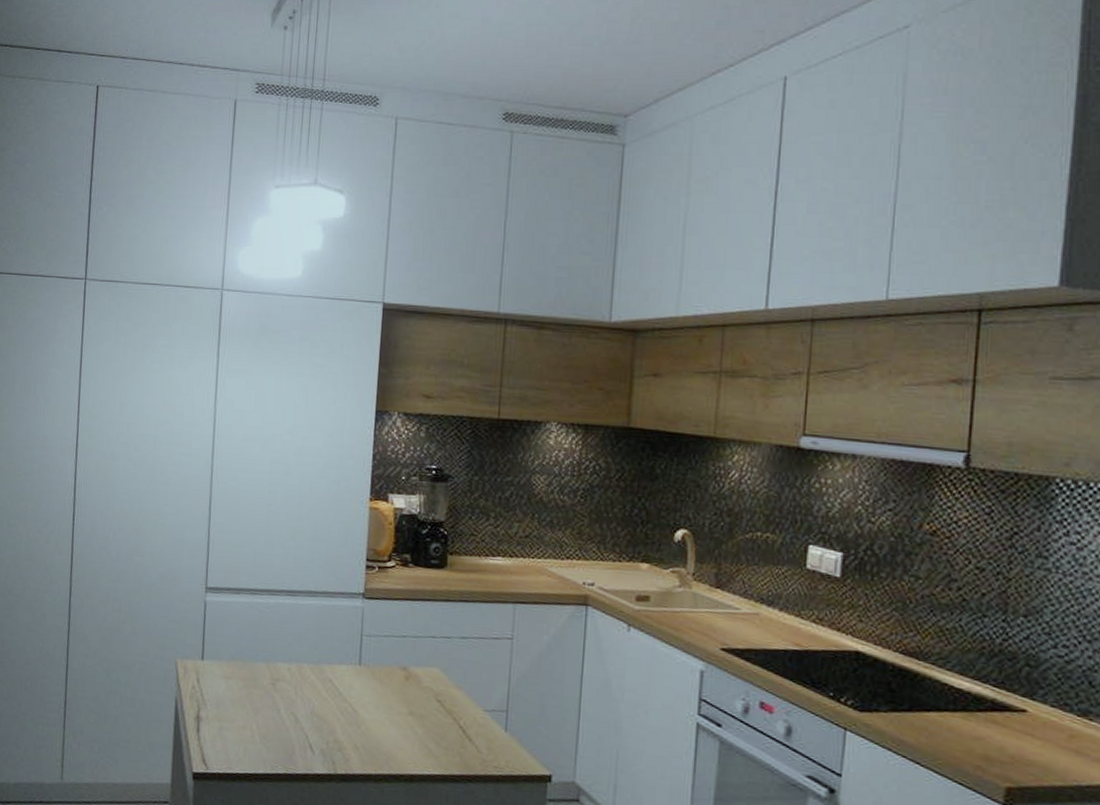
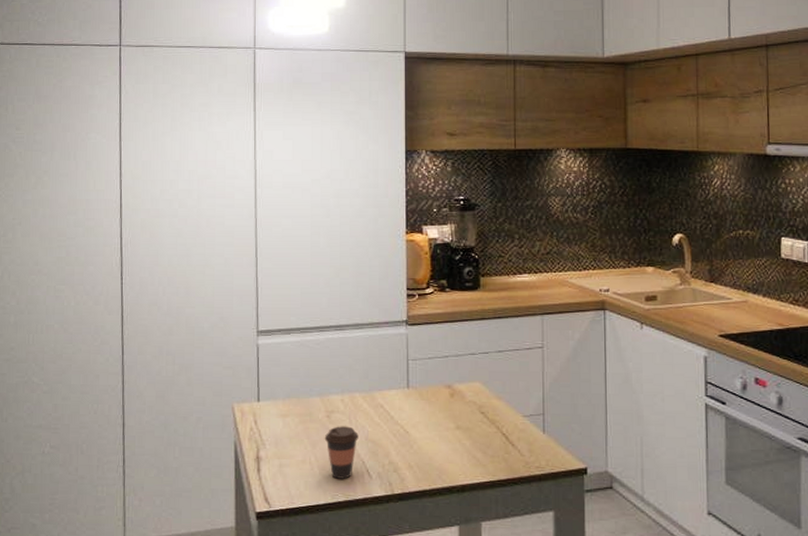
coffee cup: none [267,695,304,751] -> present [324,426,359,479]

